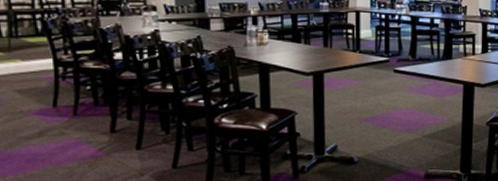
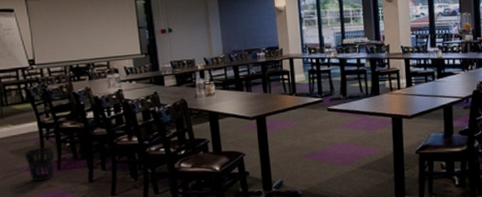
wastebasket: none [33,88,72,128] -> present [24,147,55,182]

